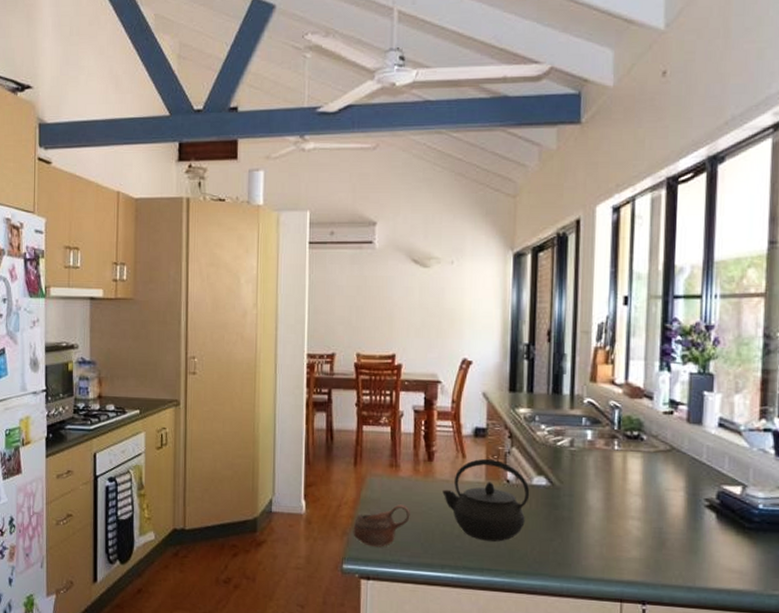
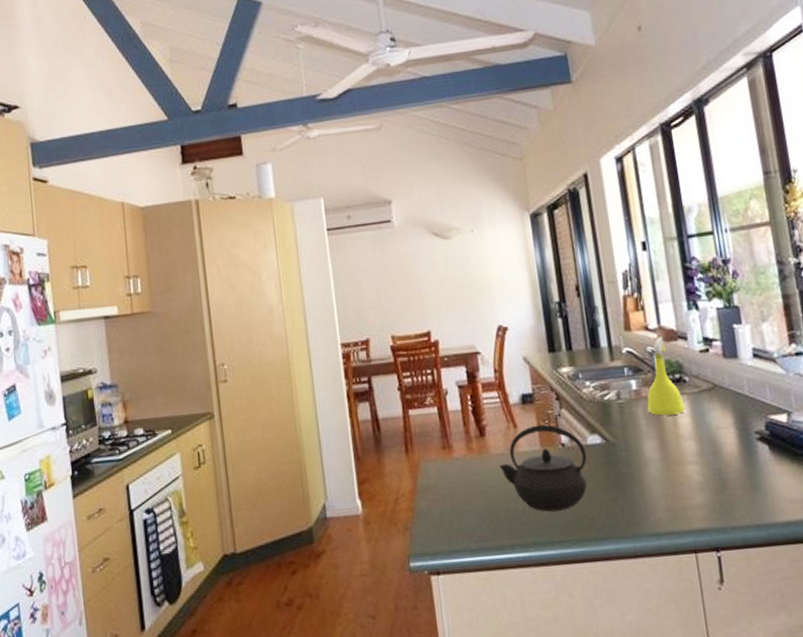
cup: present [353,504,410,547] -> none [414,487,471,538]
spray bottle: none [599,392,638,470] -> present [647,337,685,416]

